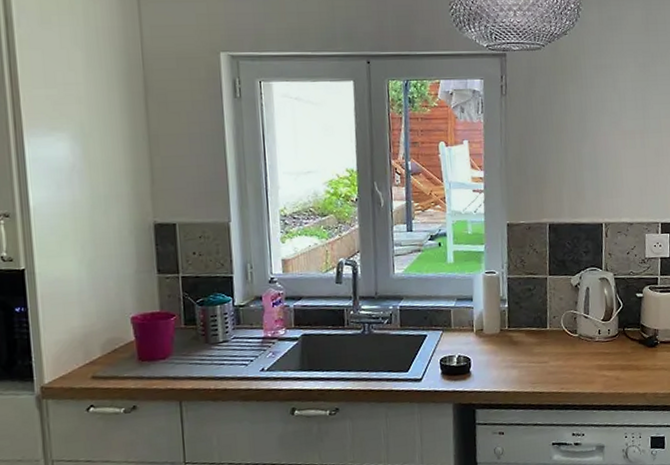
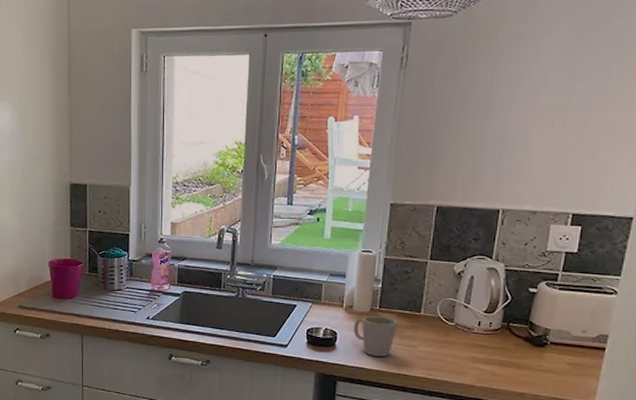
mug: none [485,335,527,378] -> present [353,316,398,356]

